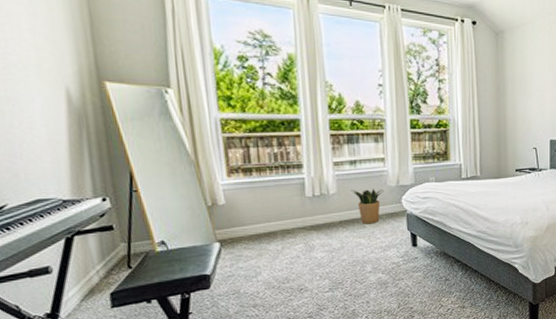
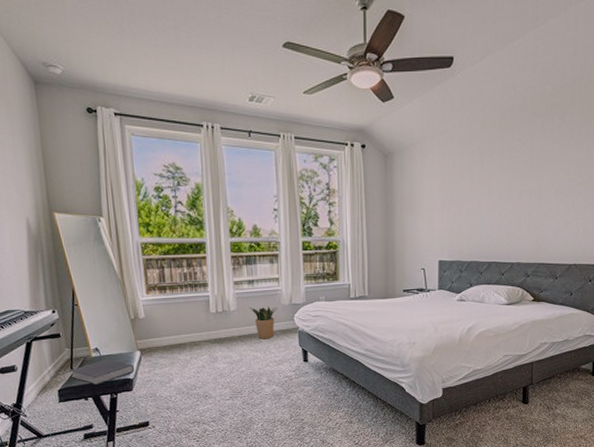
book: none [126,253,213,285] -> present [70,359,135,386]

